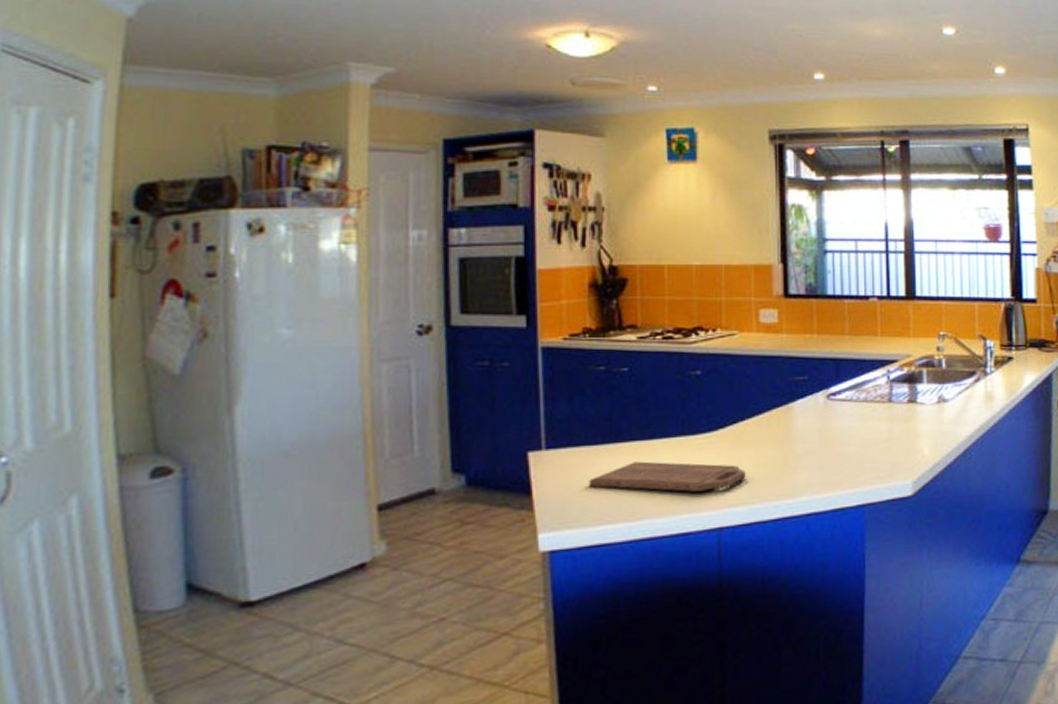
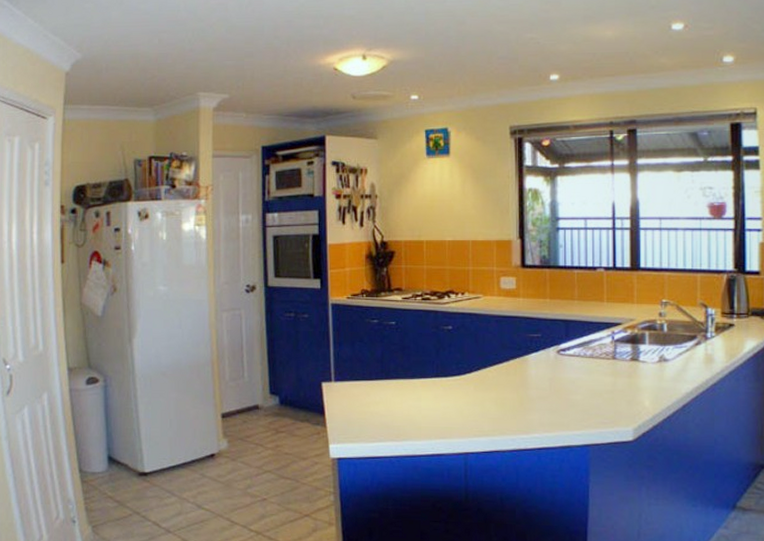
cutting board: present [589,461,746,492] -> none [366,395,488,422]

